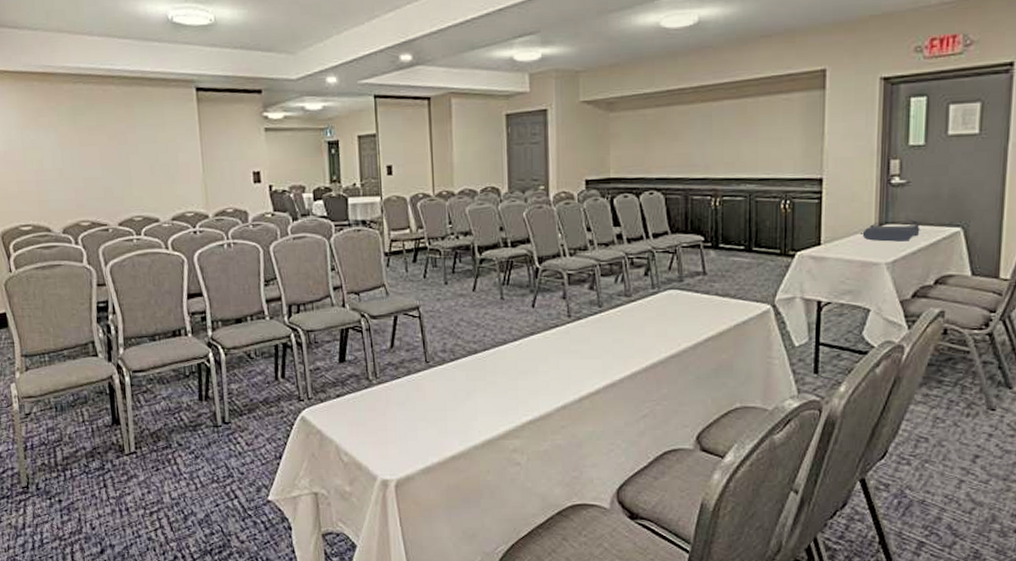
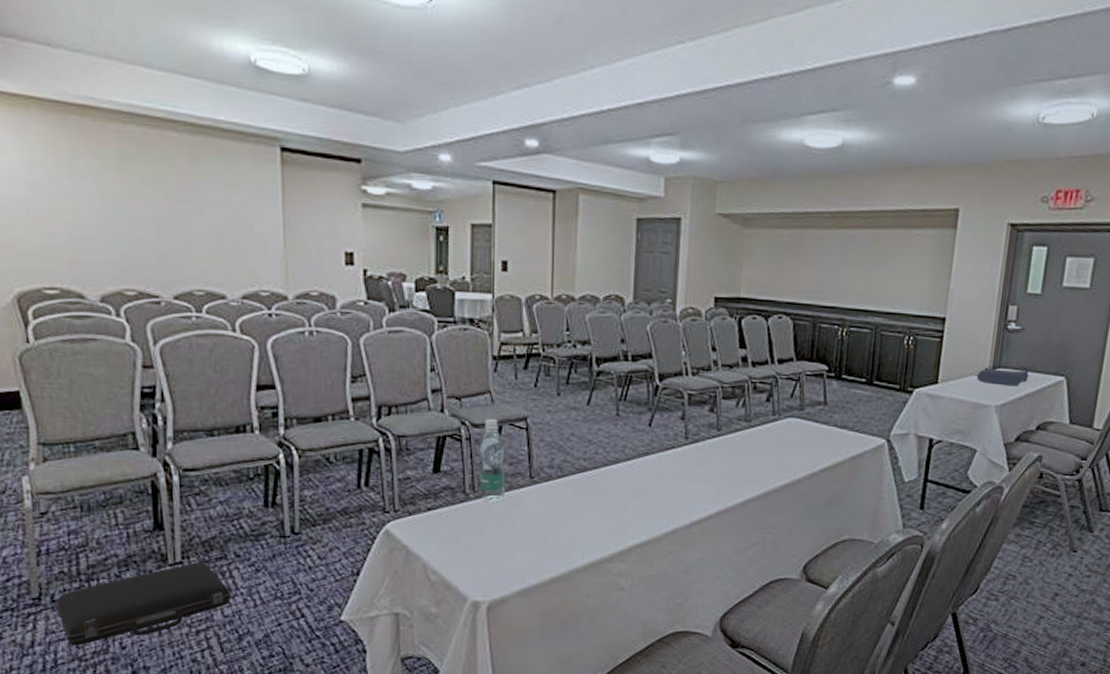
briefcase: none [40,452,176,527] -> present [56,562,231,646]
bottle: none [378,310,405,387] -> present [479,419,506,502]

